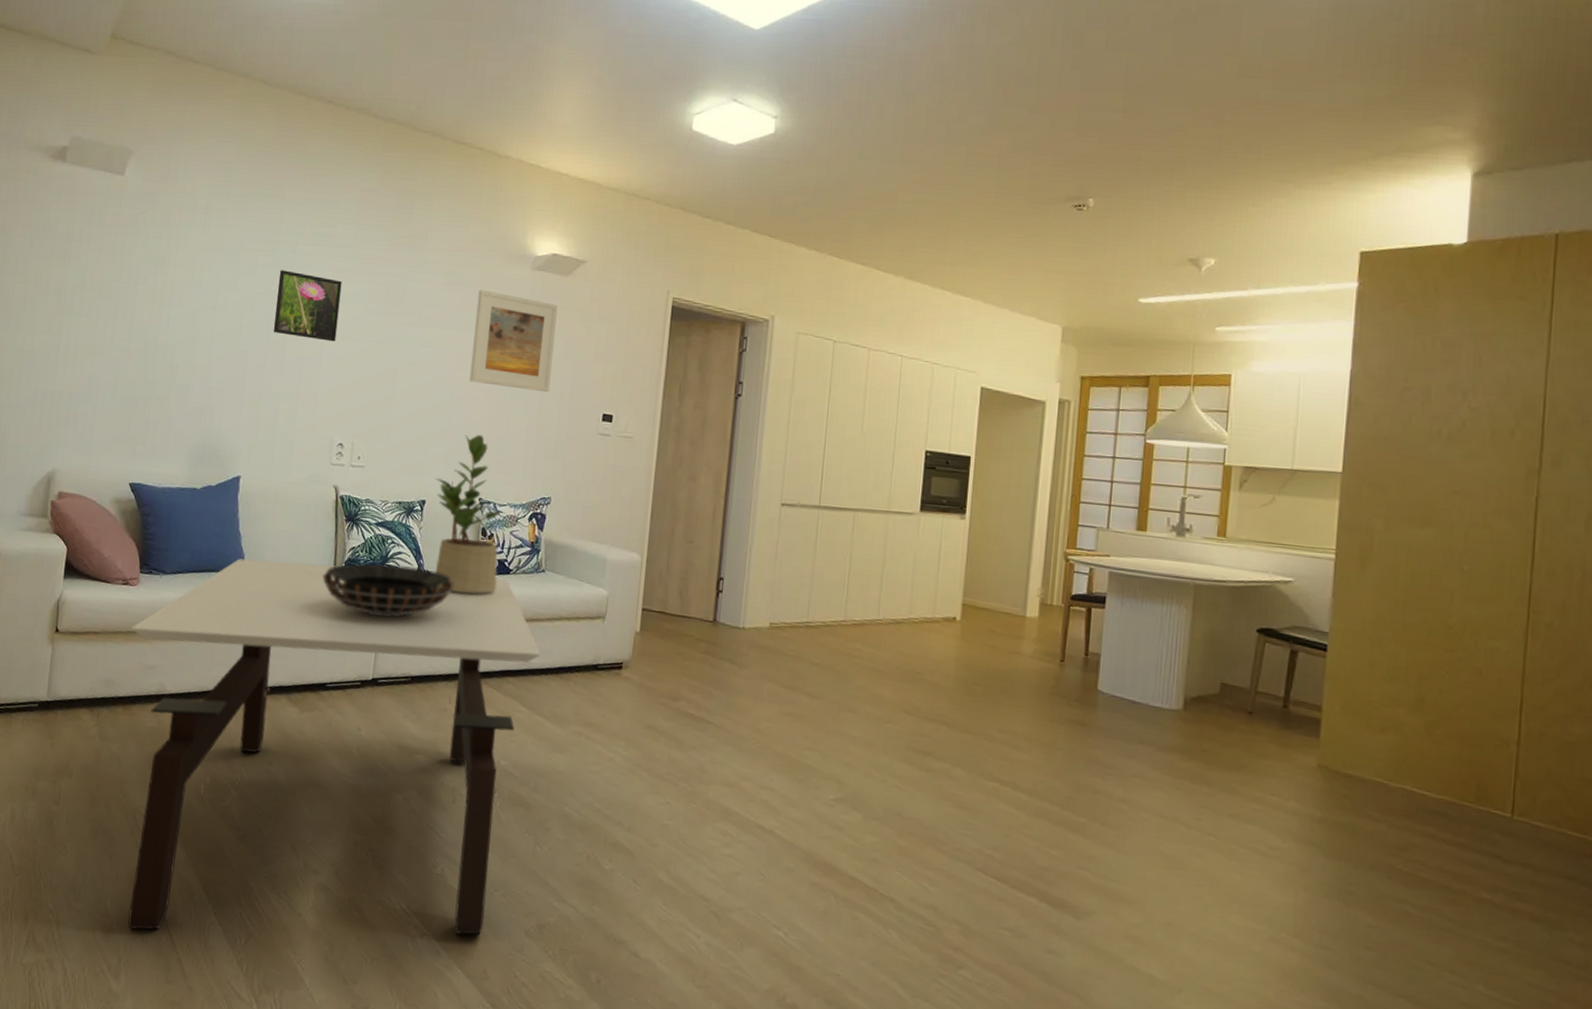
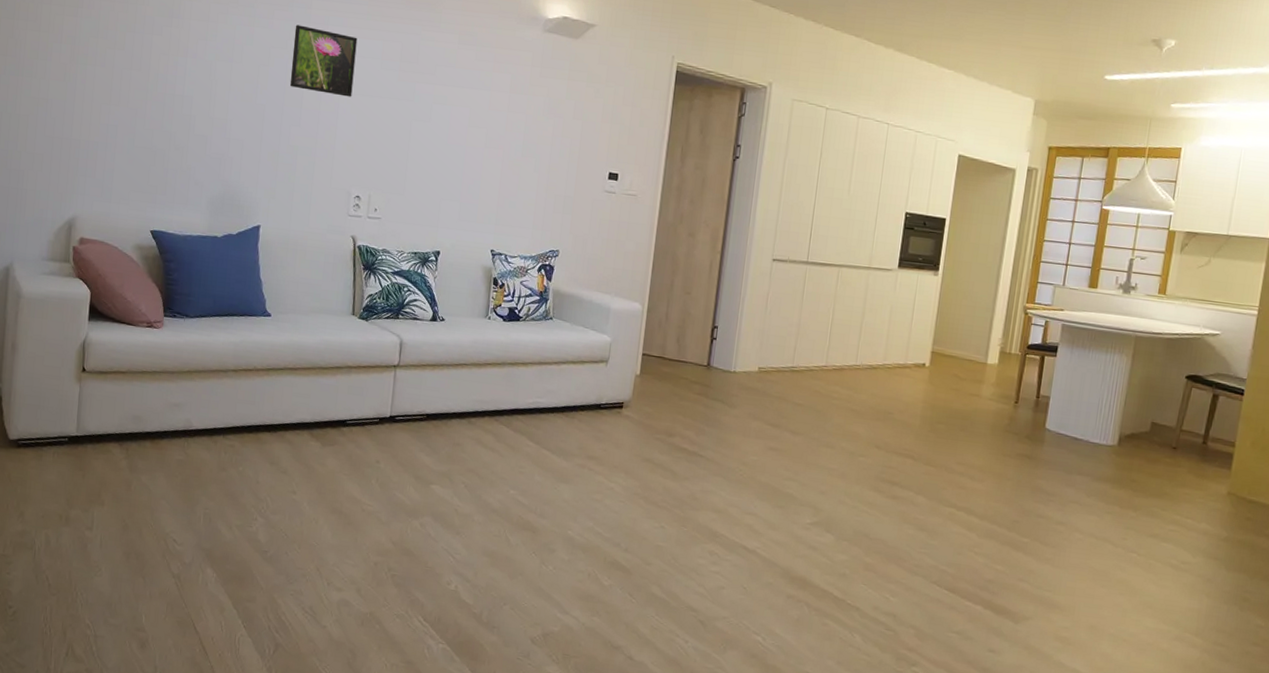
coffee table: present [128,558,542,935] -> none [156,303,549,643]
decorative bowl: present [323,563,454,617] -> none [342,309,467,360]
potted plant: present [435,434,502,594] -> none [449,189,513,339]
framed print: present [469,289,558,393] -> none [482,49,568,151]

